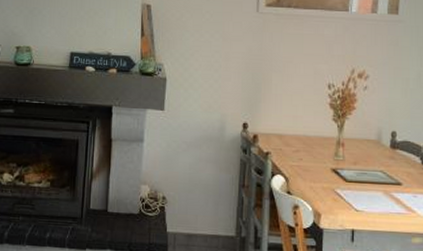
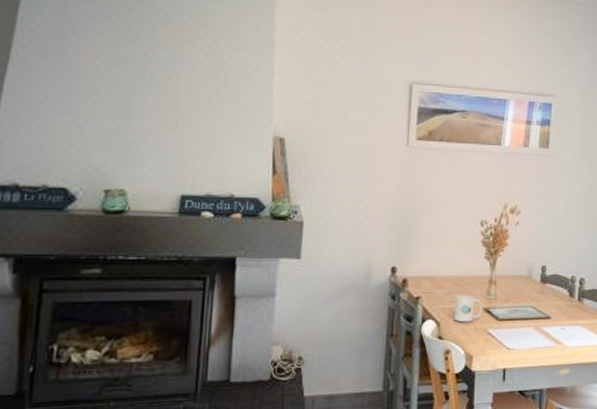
mug: none [301,154,329,181] -> present [453,295,482,323]

